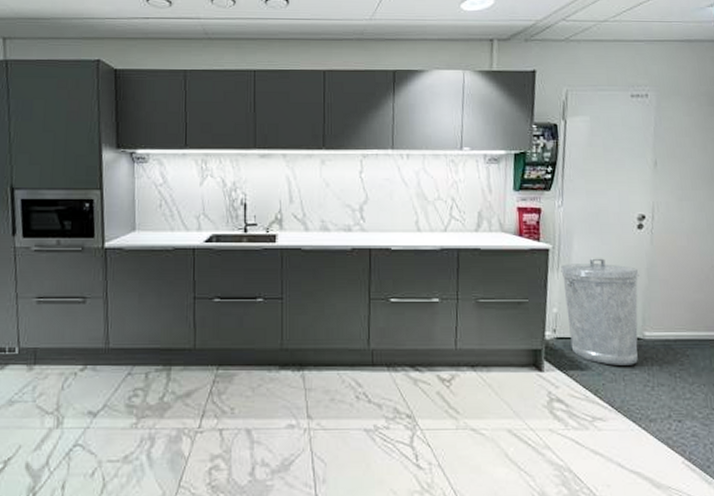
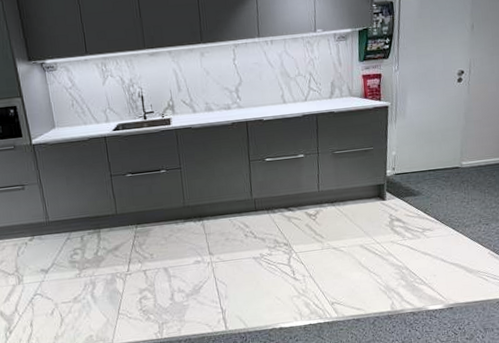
trash can: present [561,258,639,365] -> none [397,108,459,190]

